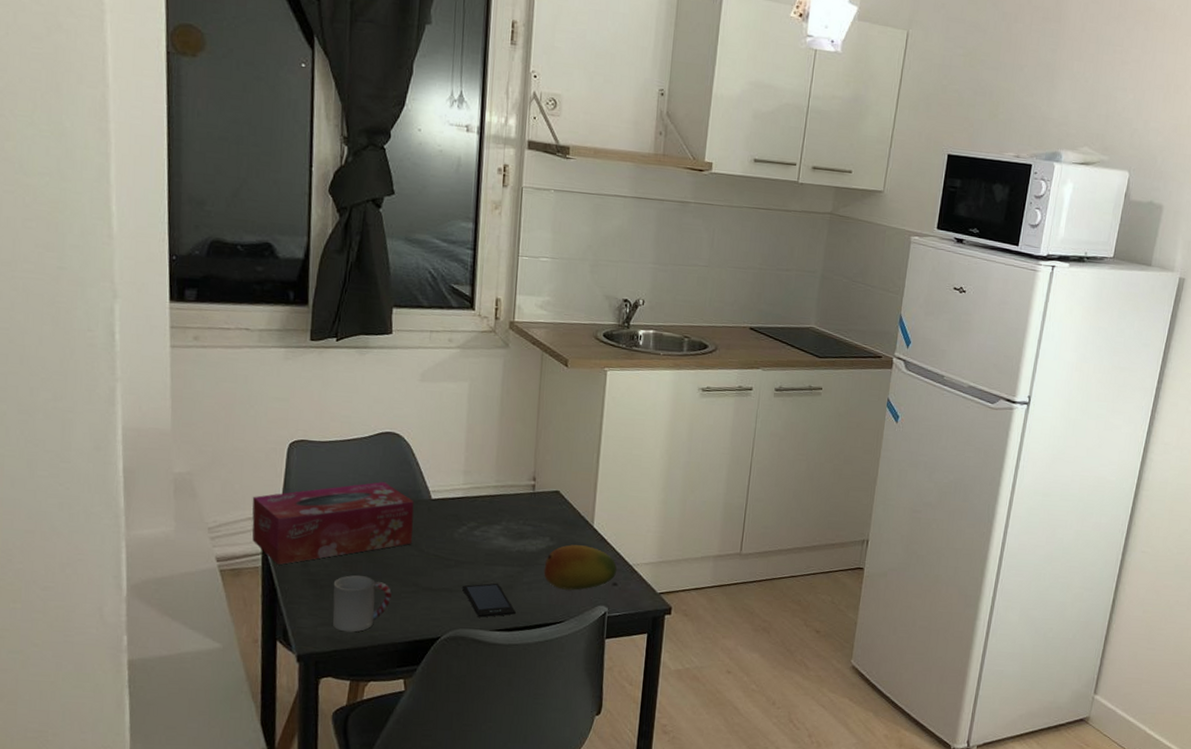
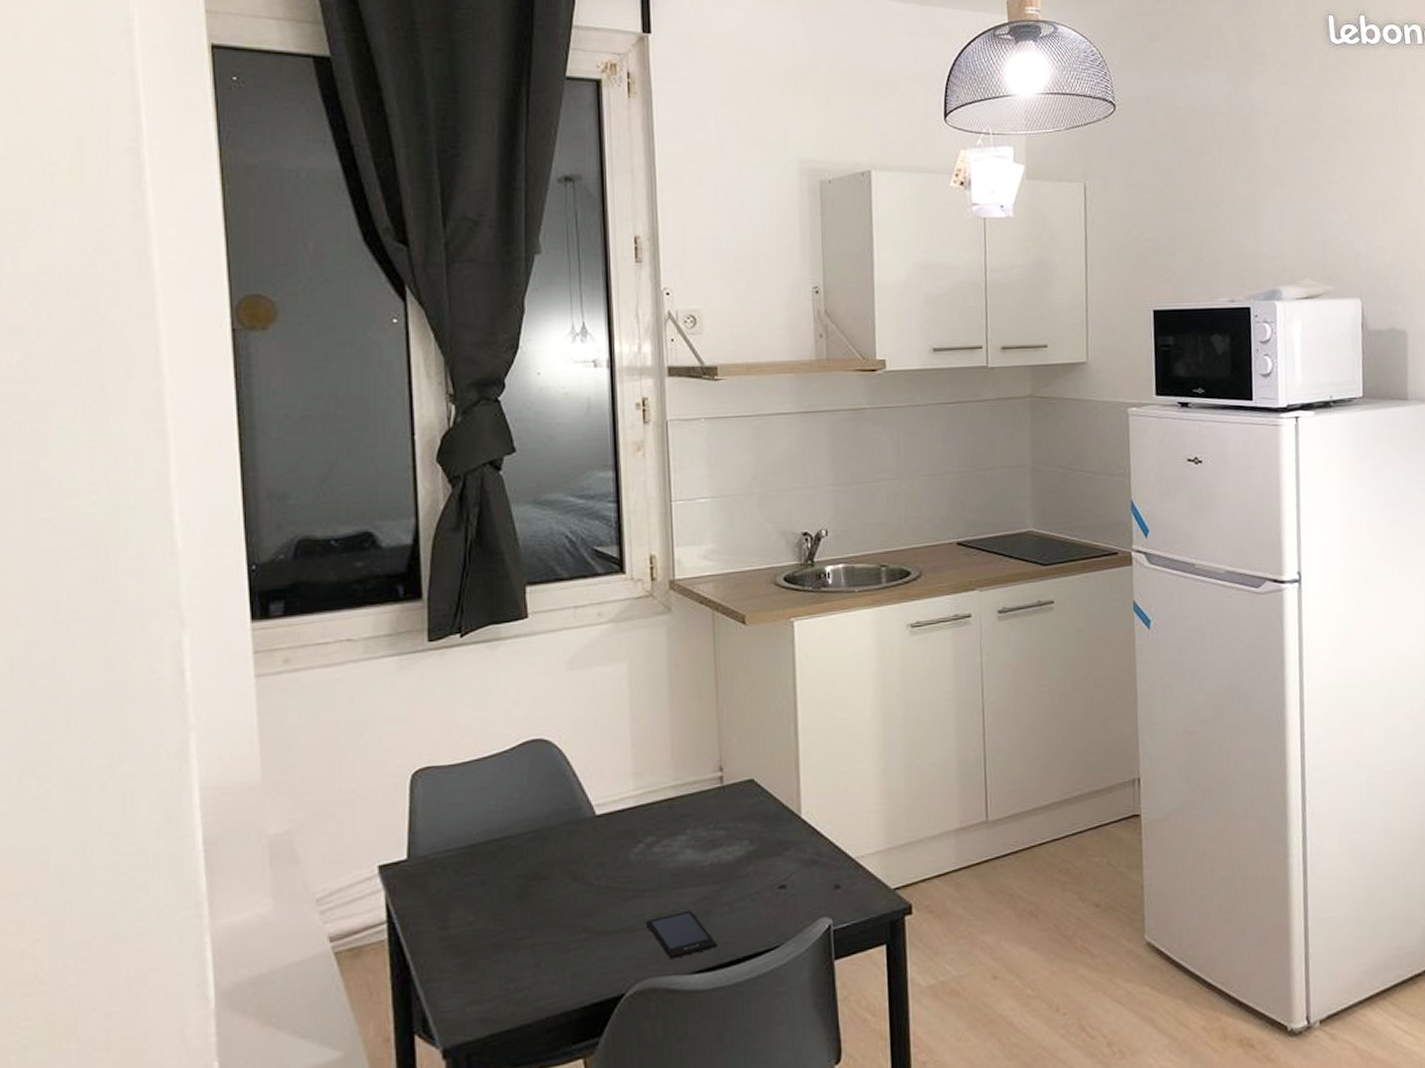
tissue box: present [252,482,414,565] -> none [370,803,578,933]
cup: present [332,575,392,632] -> none [481,929,557,1008]
fruit: present [543,544,617,590] -> none [746,843,837,905]

